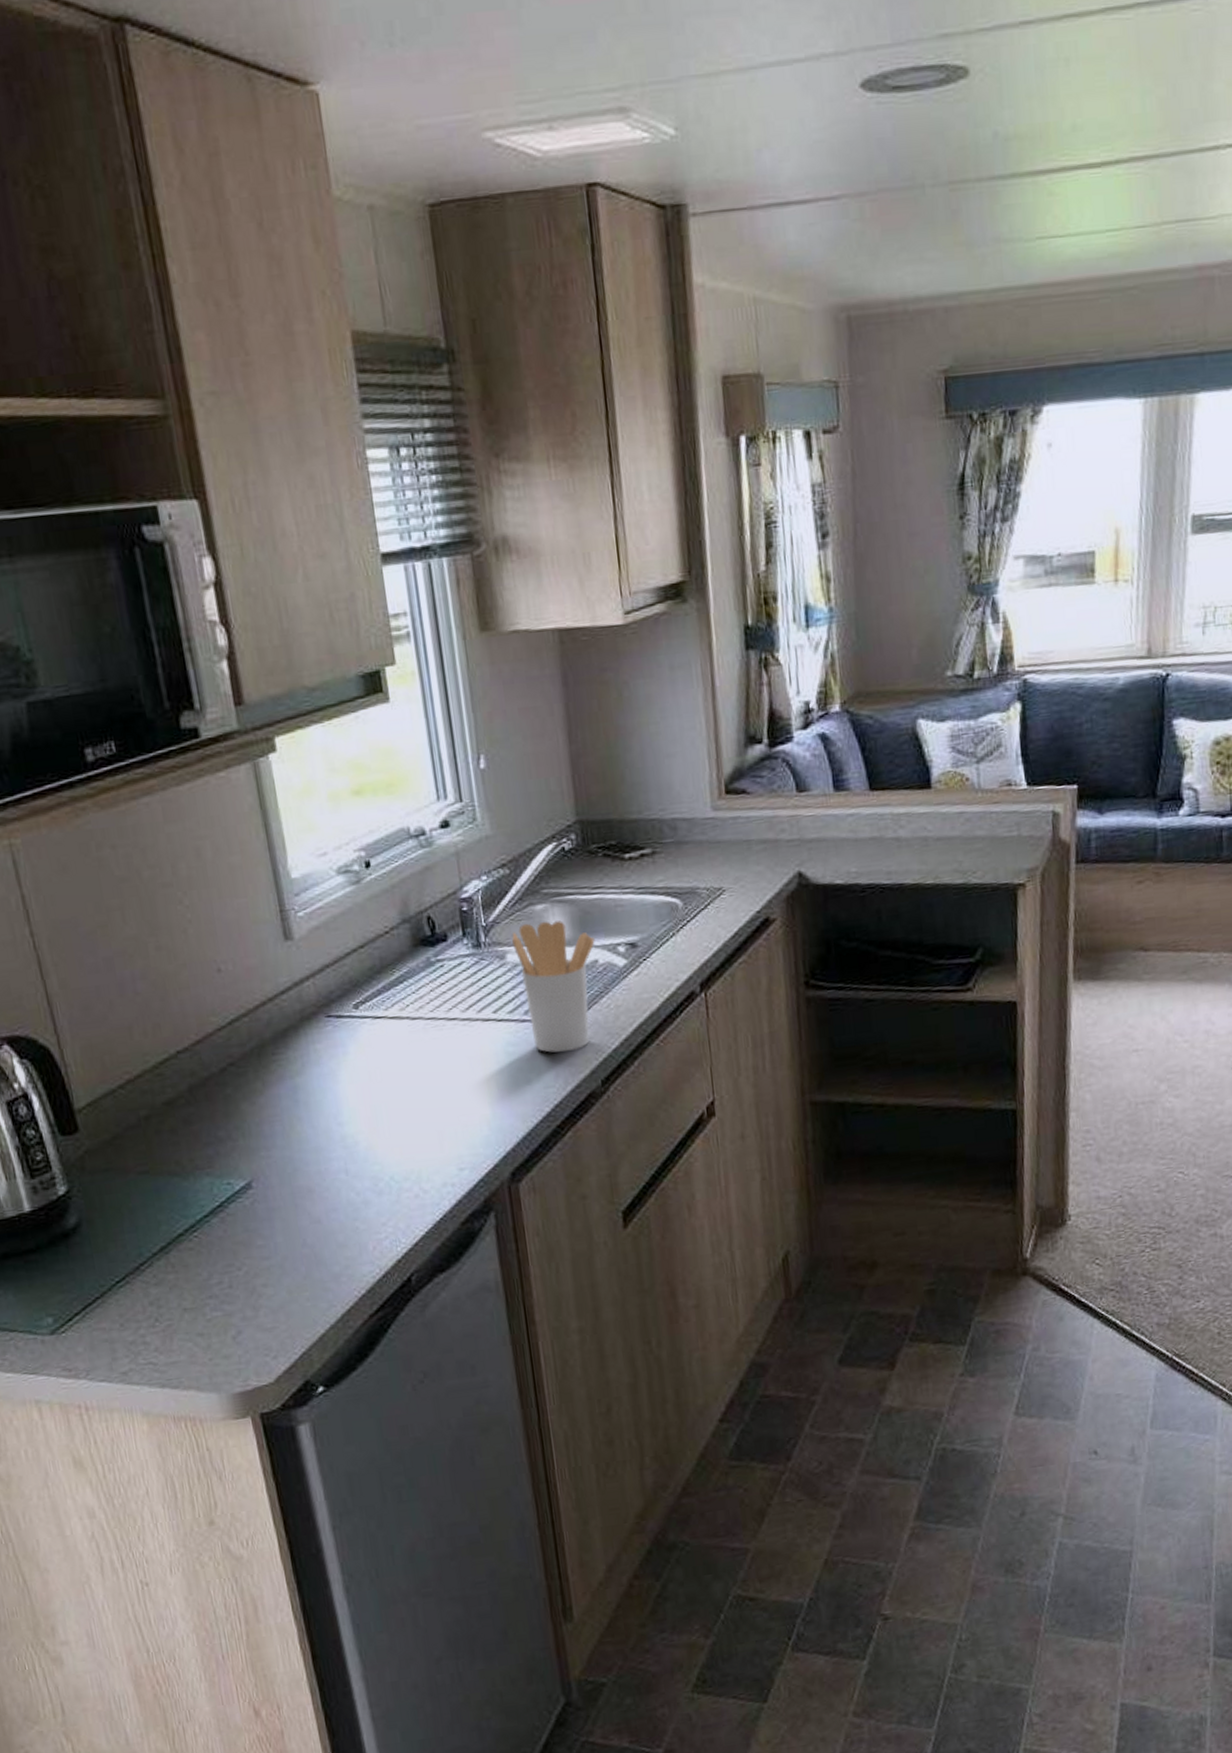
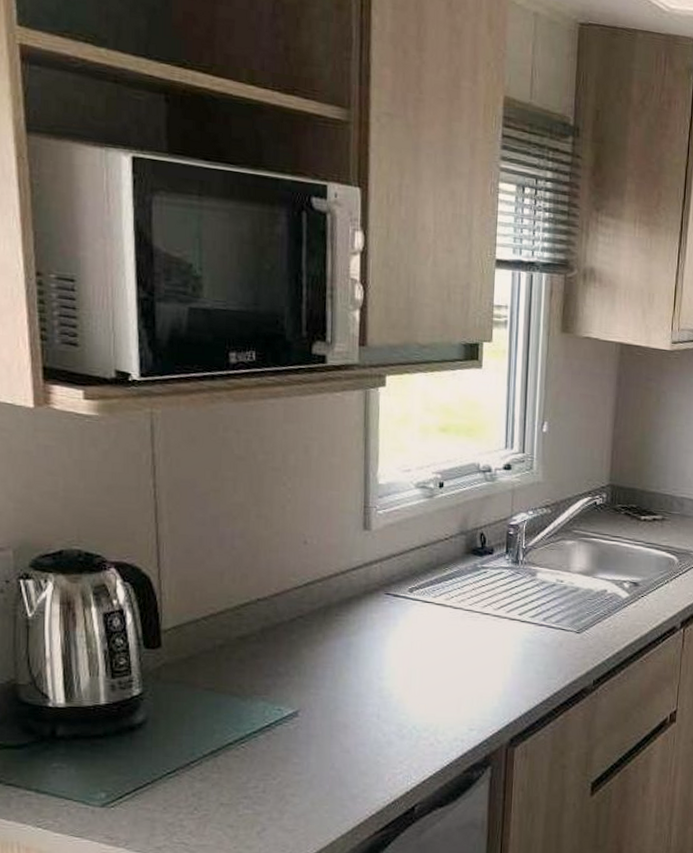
utensil holder: present [512,920,595,1053] -> none [544,552,607,655]

